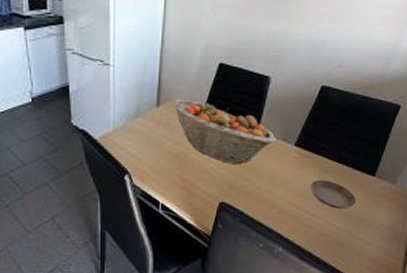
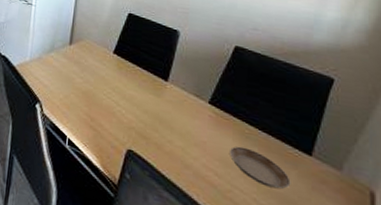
fruit basket: present [172,99,276,165] -> none [83,40,188,113]

